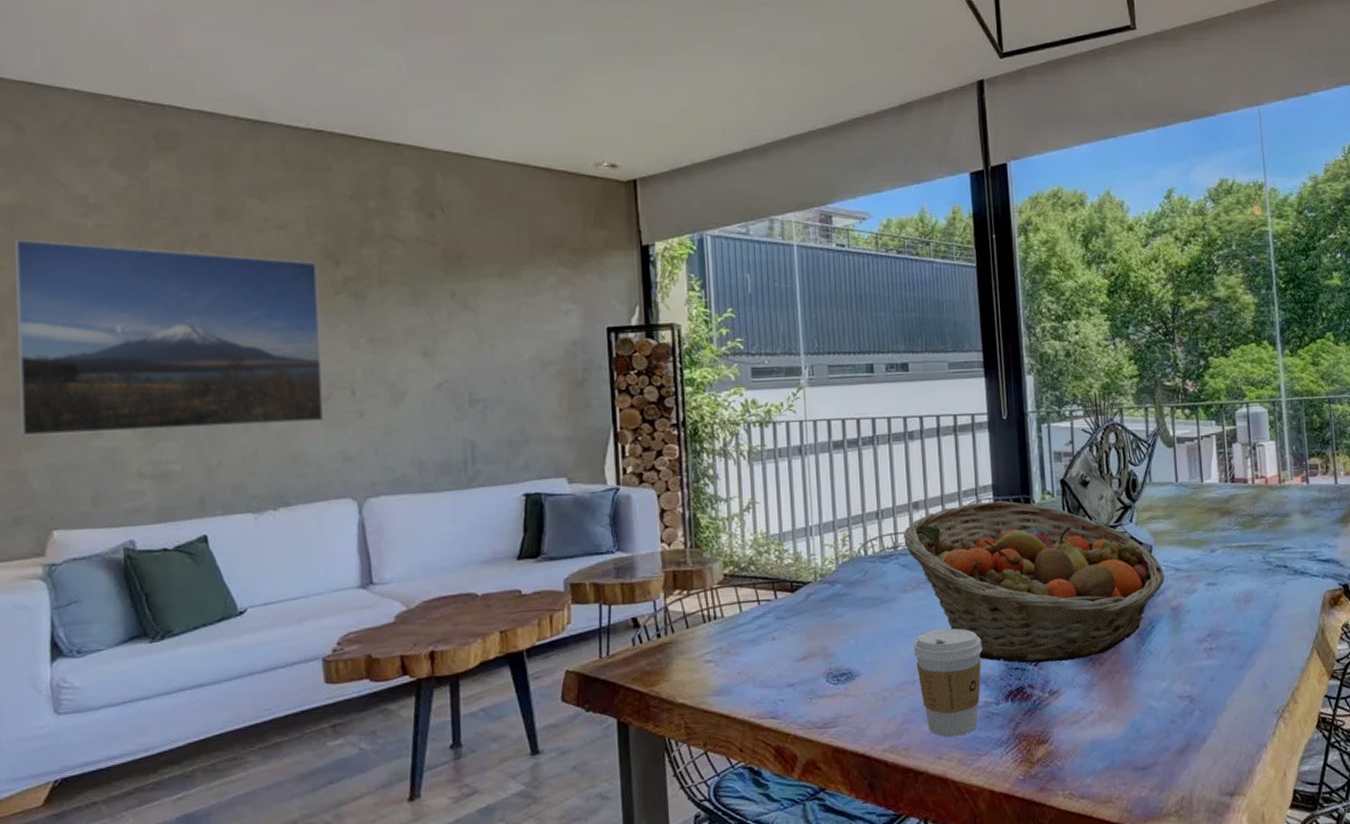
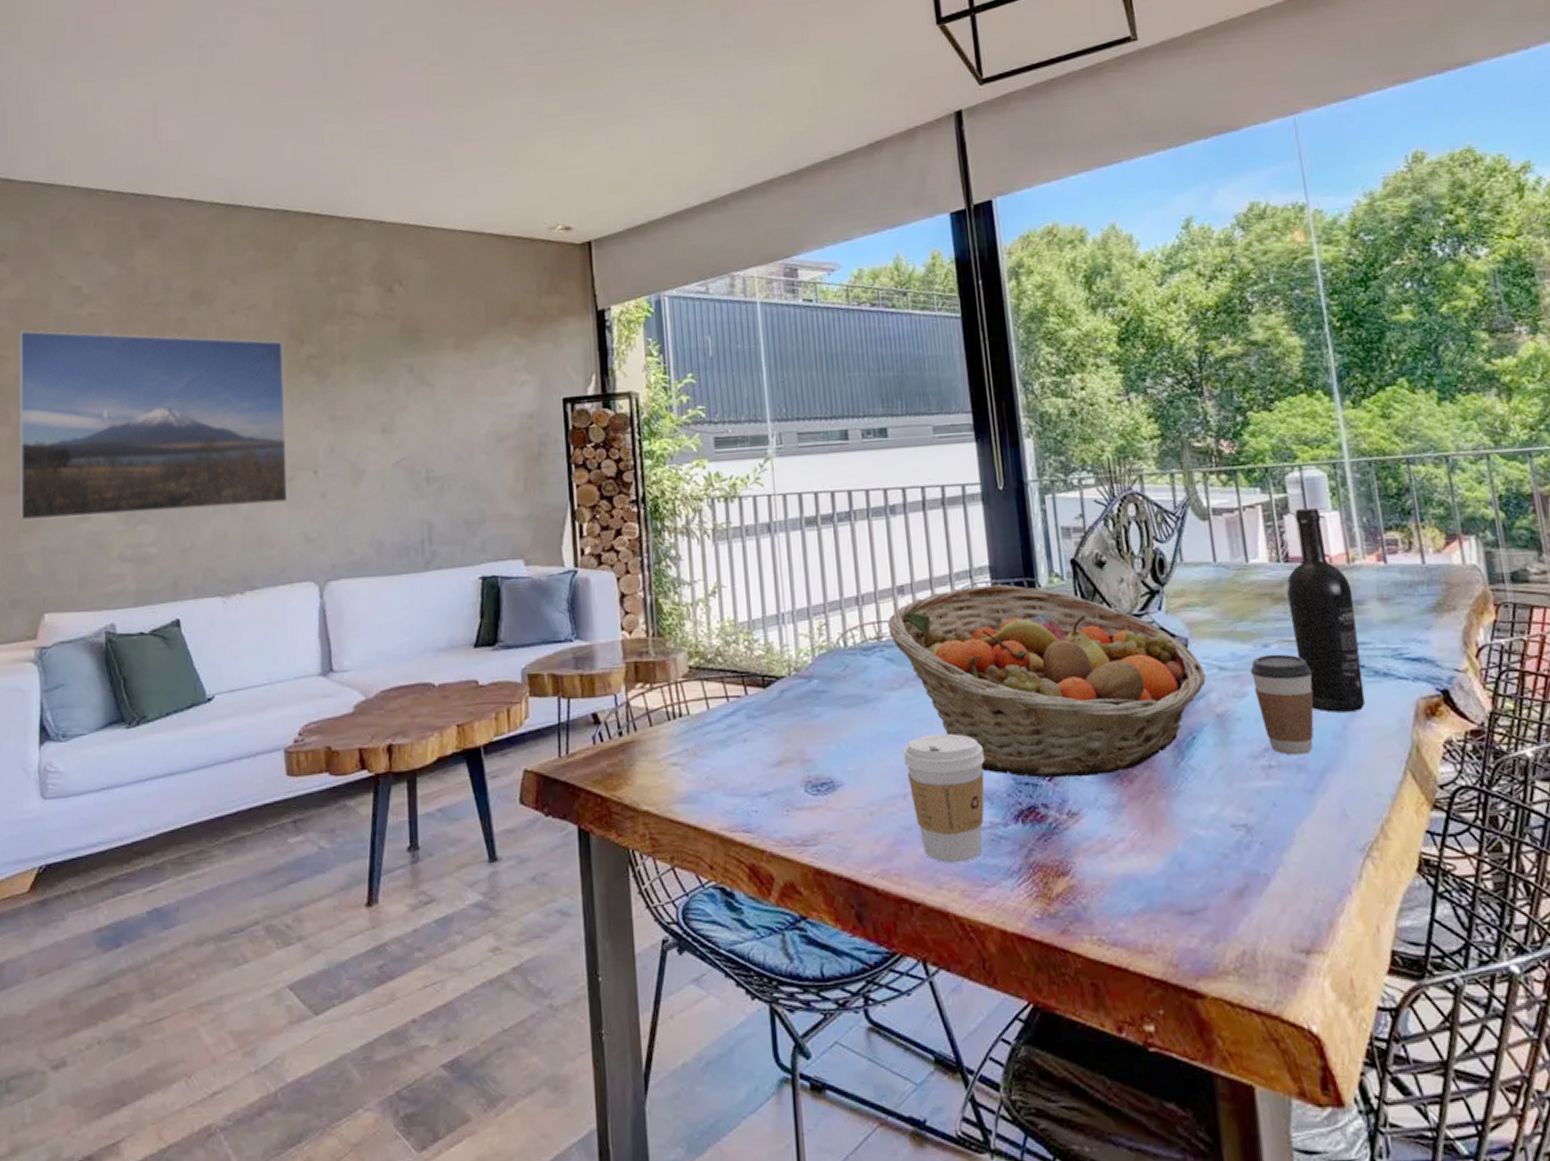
coffee cup: none [1199,557,1247,640] -> present [1250,654,1314,756]
wine bottle: none [1231,437,1286,604] -> present [1286,507,1366,713]

